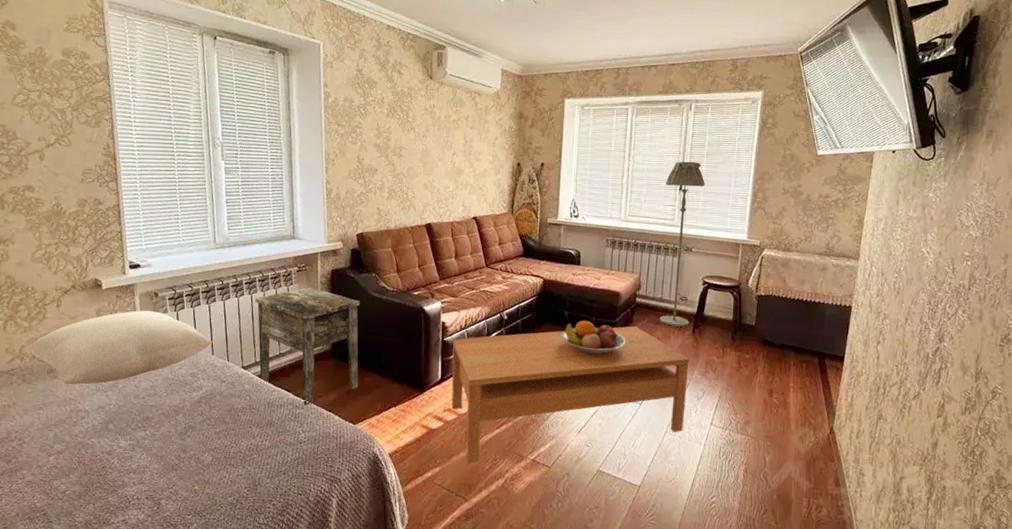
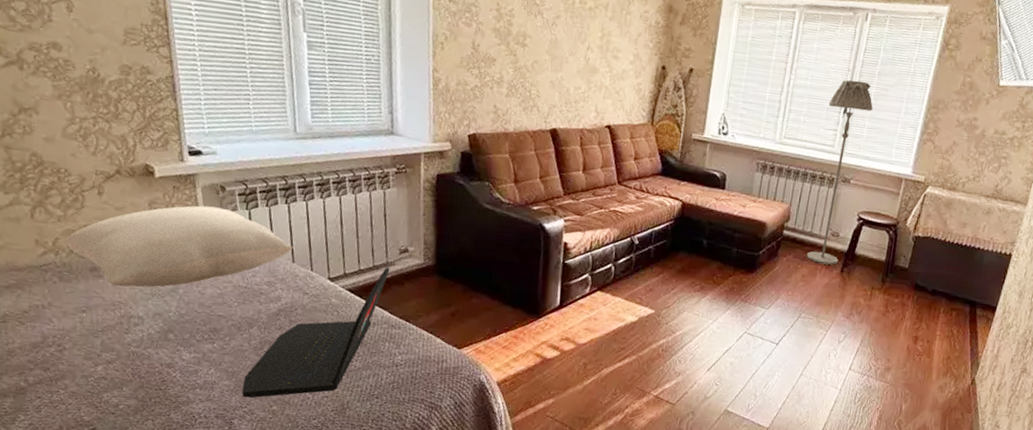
laptop: none [169,354,294,480] -> present [242,267,390,398]
side table: present [255,287,360,406] -> none [344,192,470,326]
coffee table: present [451,326,690,464] -> none [570,260,835,397]
fruit bowl: present [562,320,625,354] -> none [698,250,767,289]

